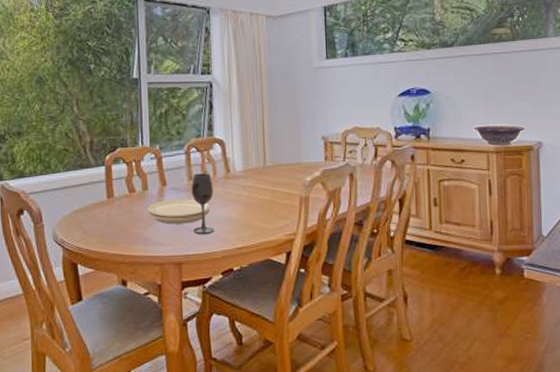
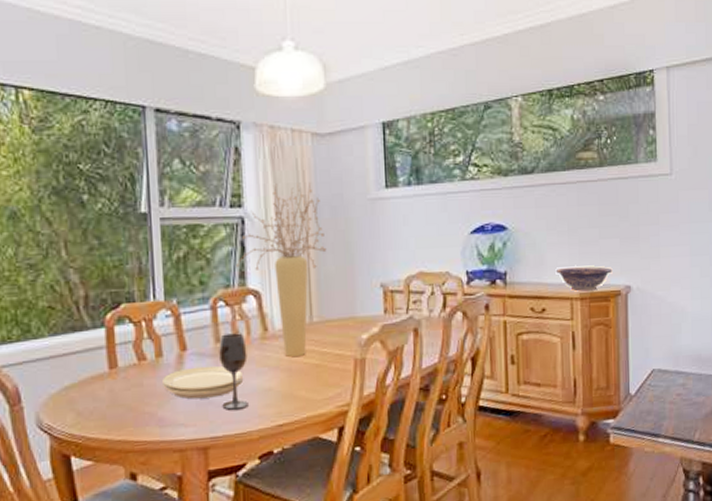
flower arrangement: none [206,54,278,194] -> present [236,182,327,358]

